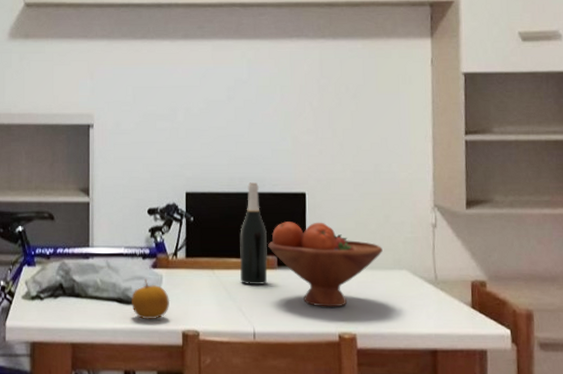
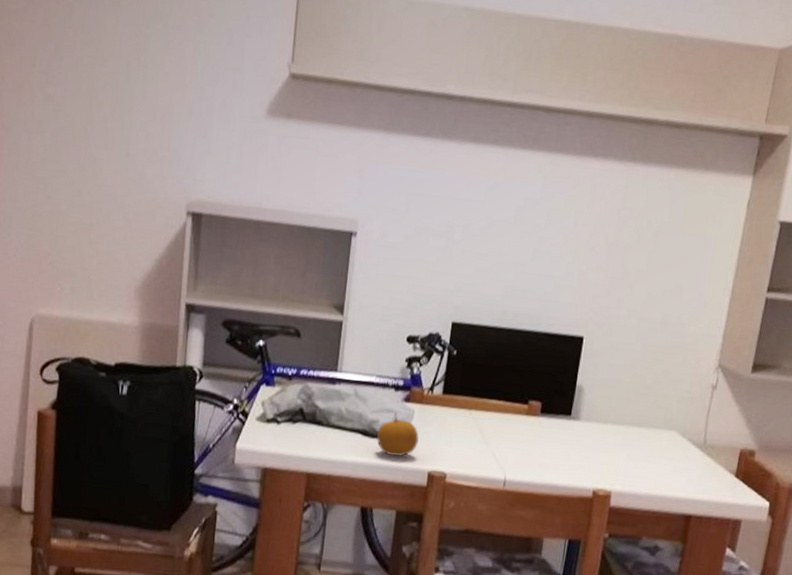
wine bottle: present [239,182,268,286] -> none [498,319,535,432]
fruit bowl: present [268,221,383,307] -> none [534,366,655,463]

